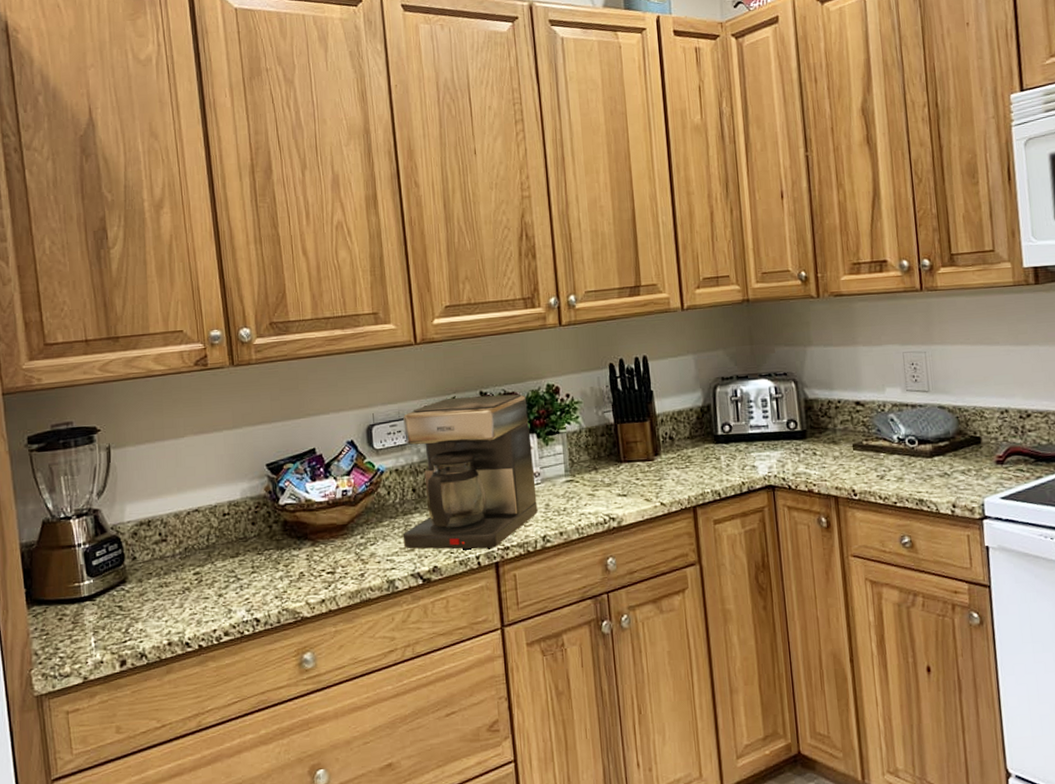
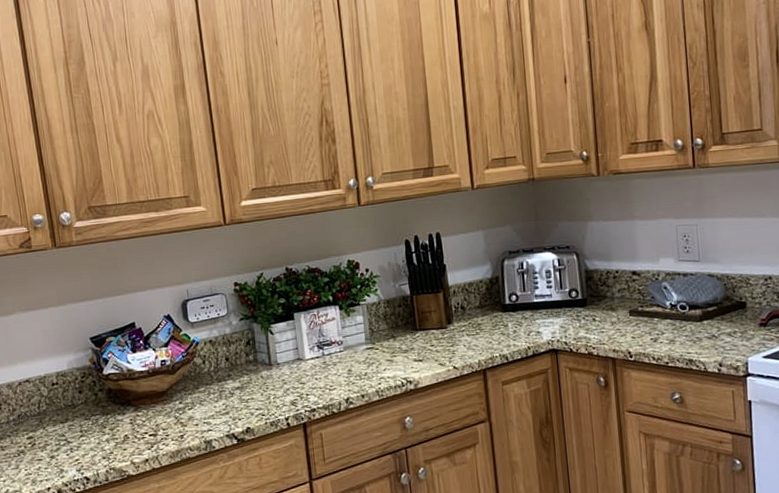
coffee maker: present [402,394,538,550] -> none [215,269,341,413]

